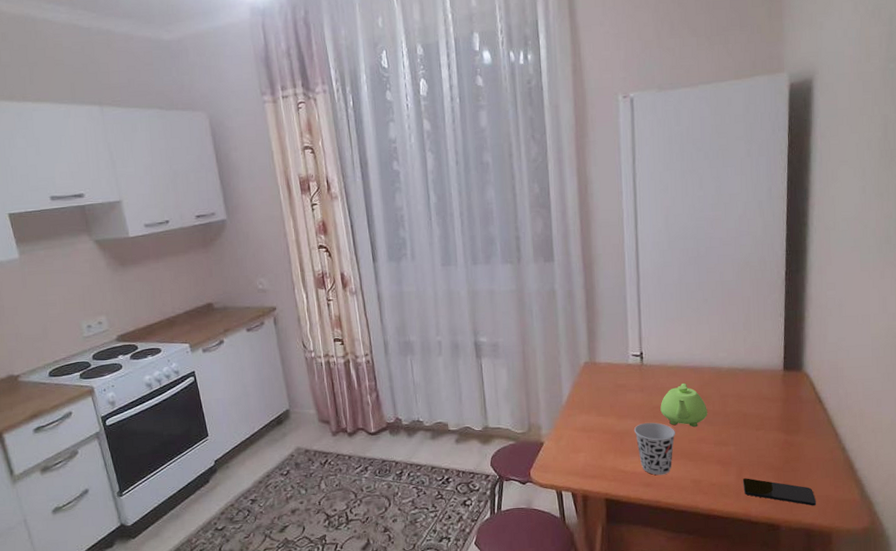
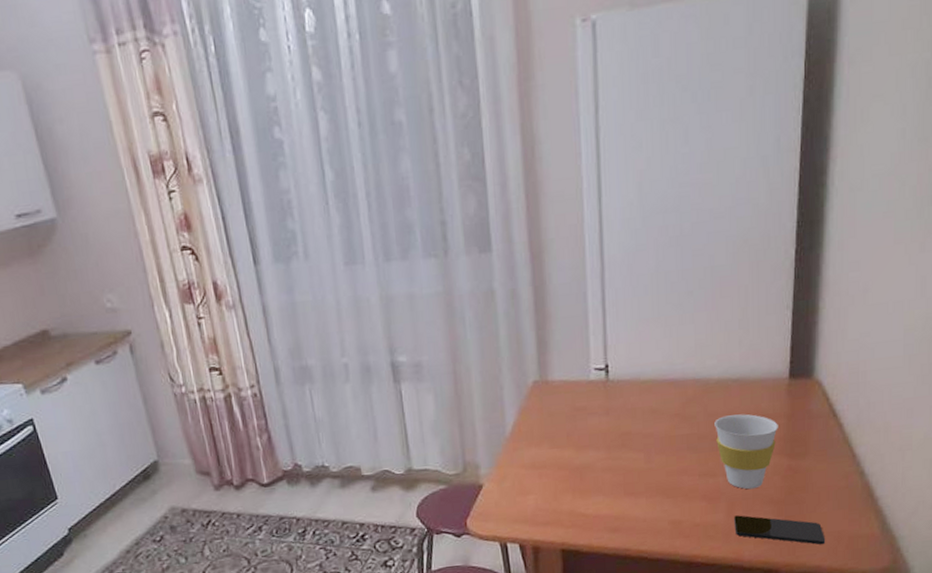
cup: present [634,422,675,476] -> none [597,452,650,518]
teapot: present [660,383,707,427] -> none [630,400,691,456]
cup: none [726,396,776,458] -> present [714,414,778,489]

